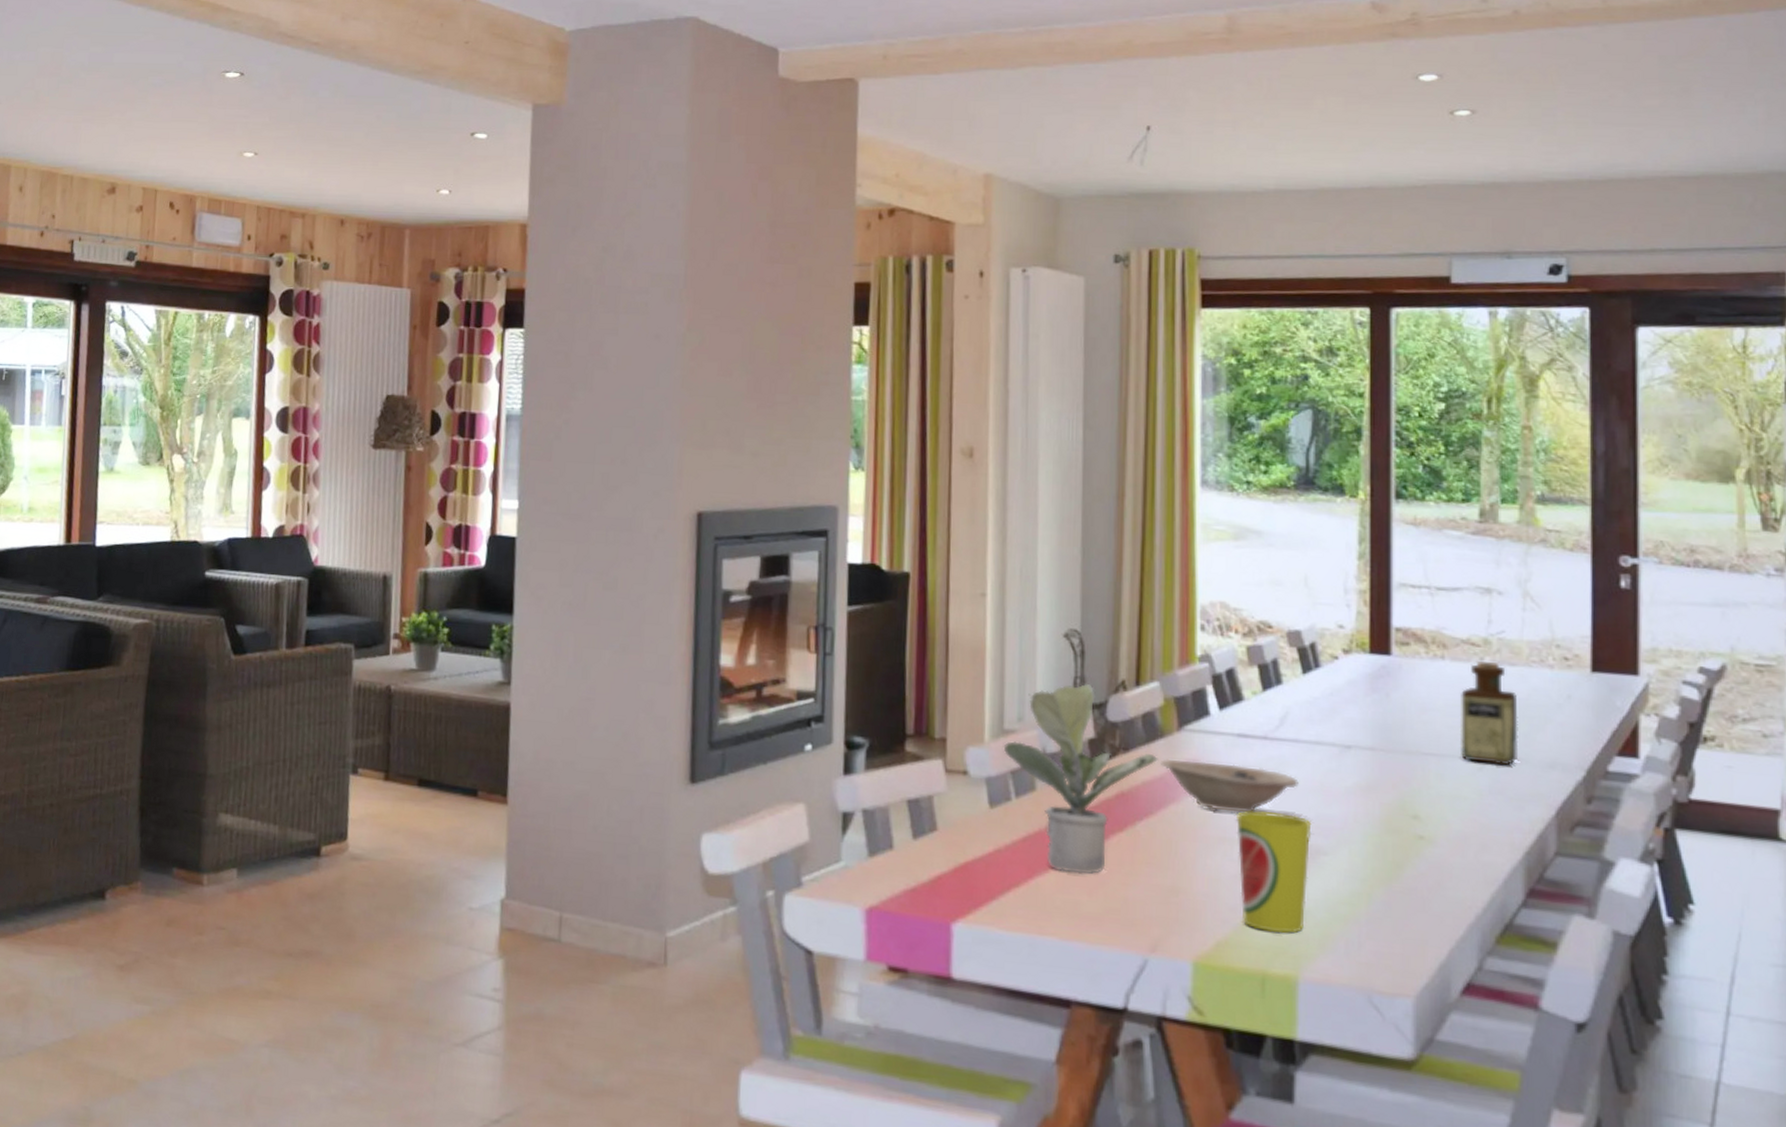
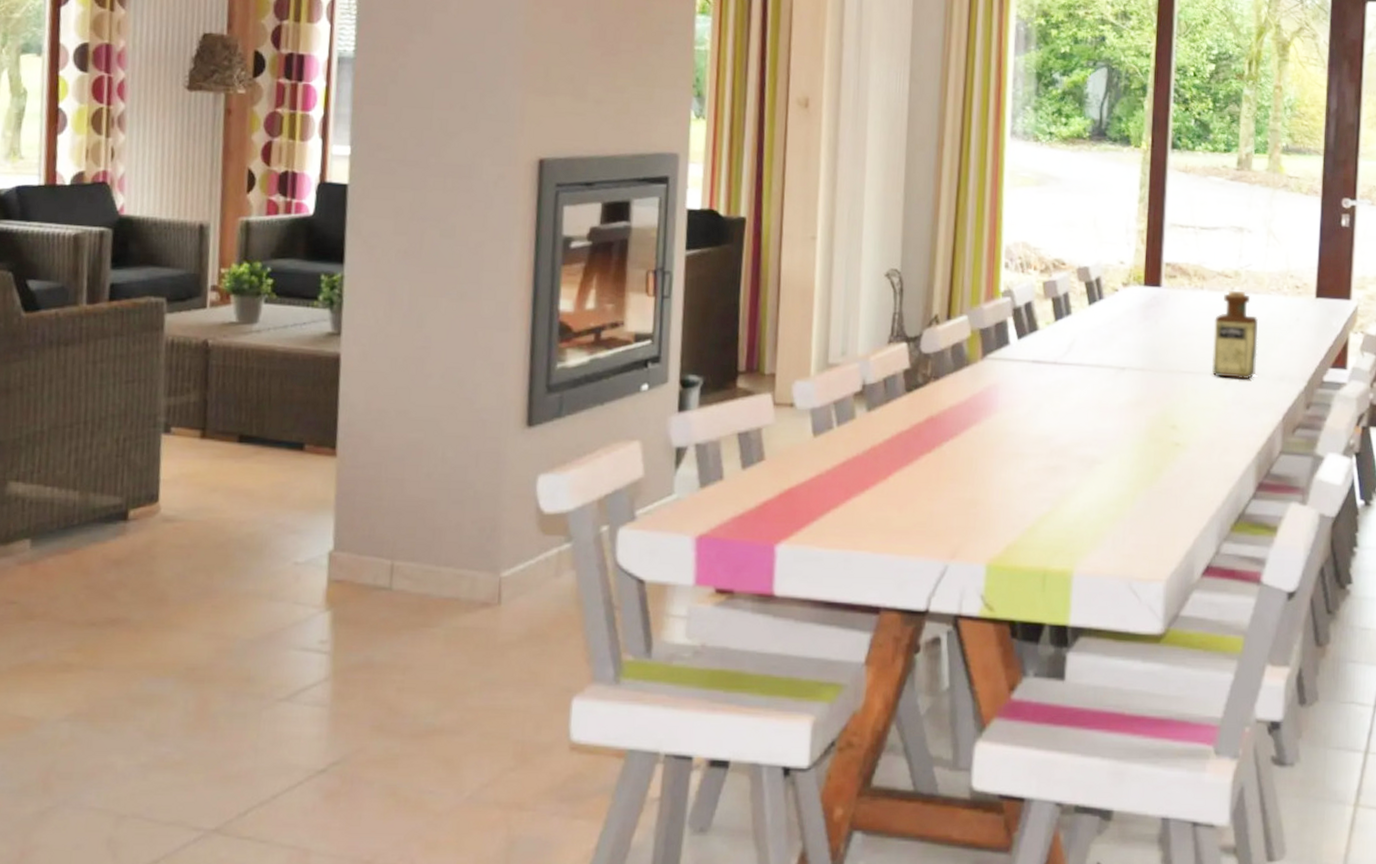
potted plant: present [1003,683,1158,875] -> none [827,318,964,493]
bowl: present [1159,758,1299,814] -> none [965,385,1081,431]
cup: present [1235,810,1312,934] -> none [1027,427,1090,535]

